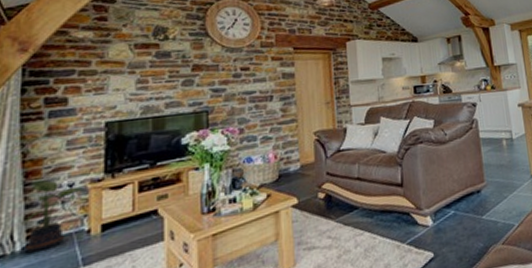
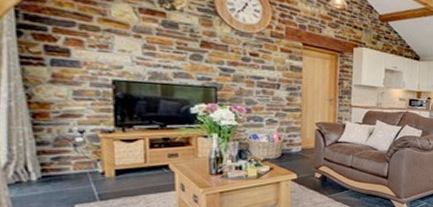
potted plant: present [21,180,87,253] -> none [34,123,98,184]

